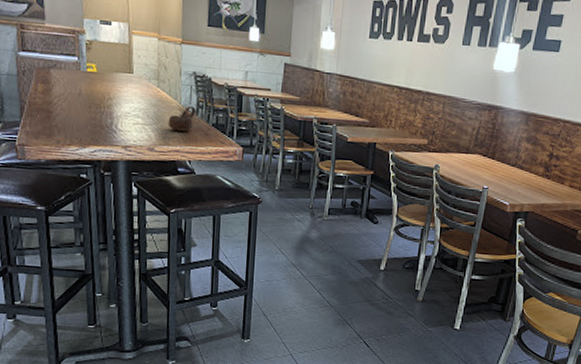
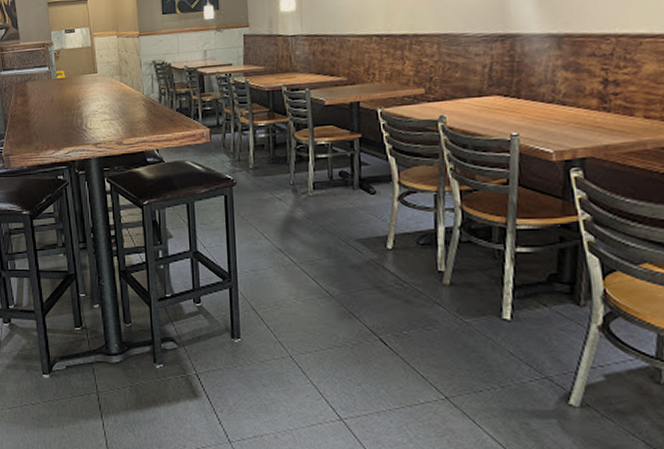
cup: present [168,105,196,131] -> none [133,94,159,121]

